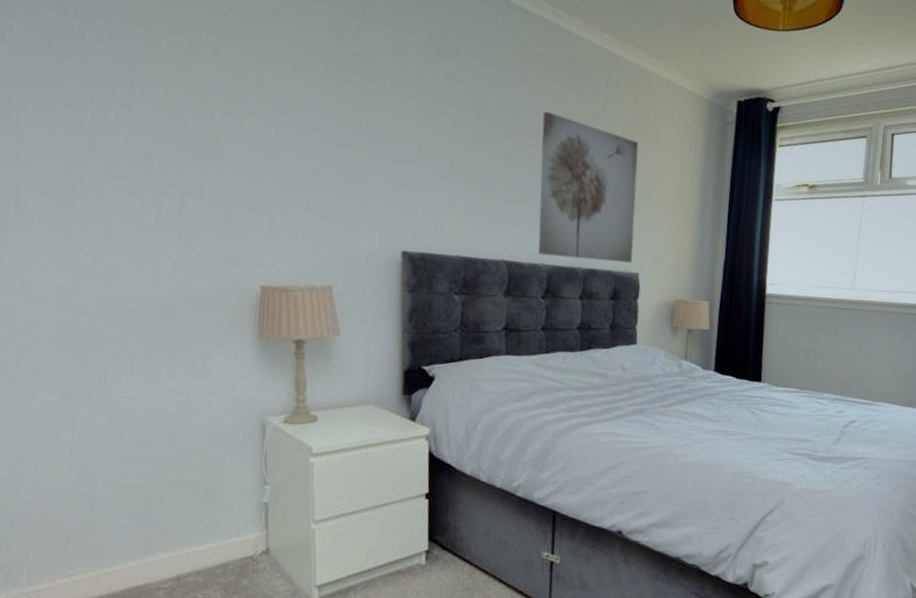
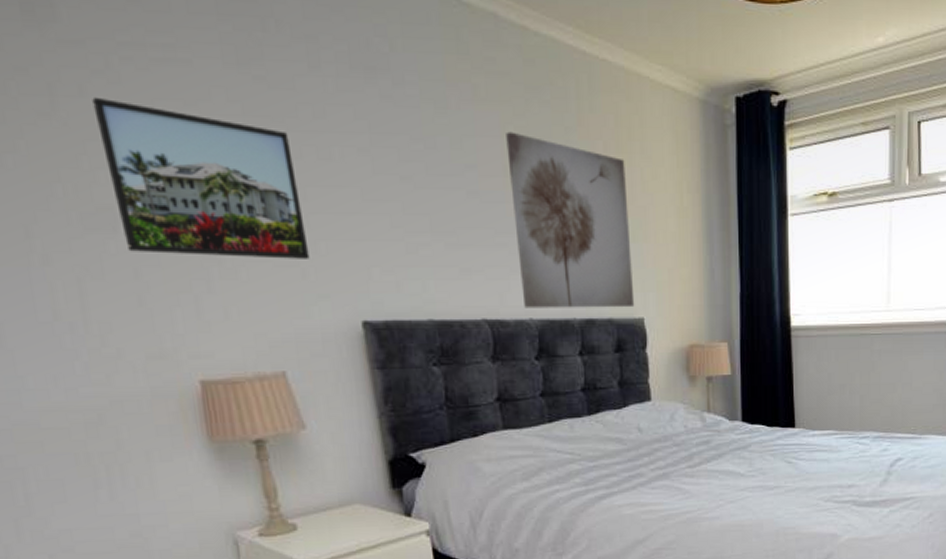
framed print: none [221,56,369,197] -> present [92,97,310,259]

